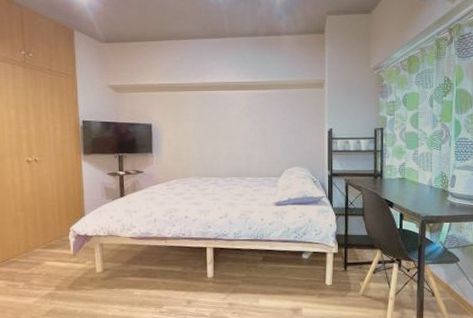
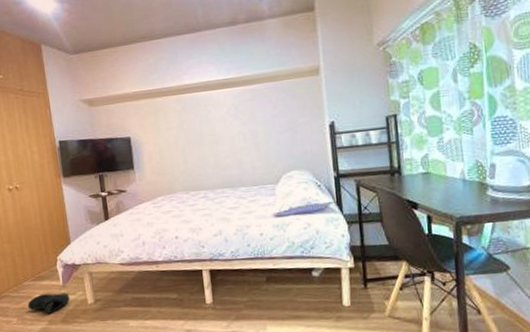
sneaker: none [36,260,79,281] -> present [28,292,70,315]

